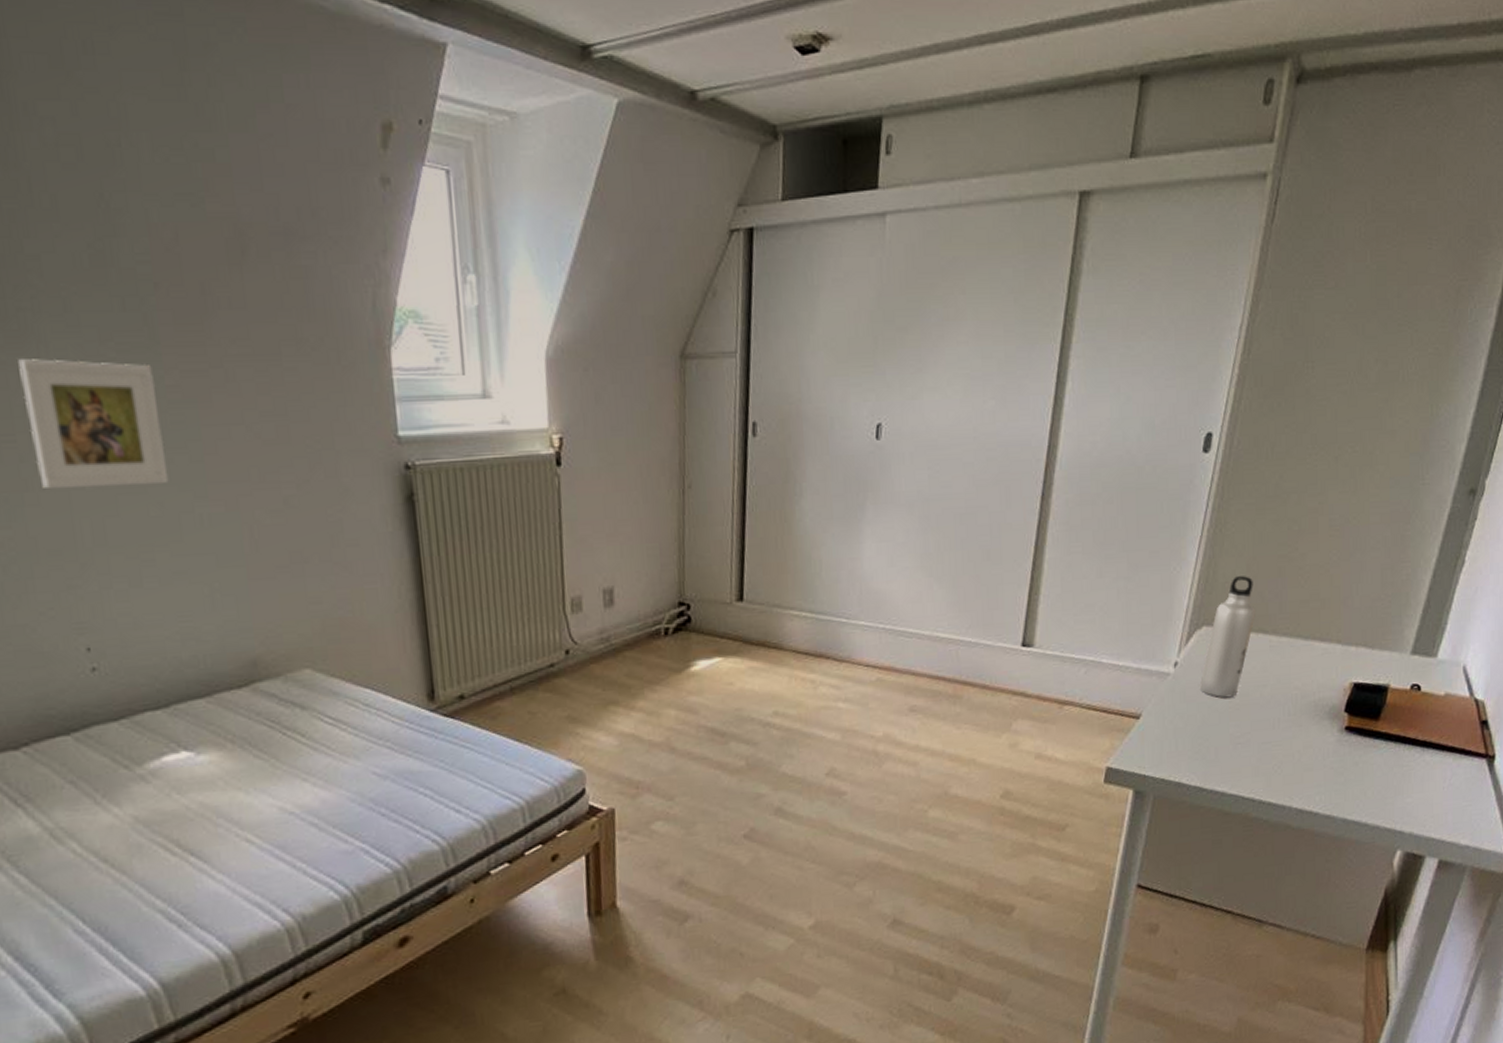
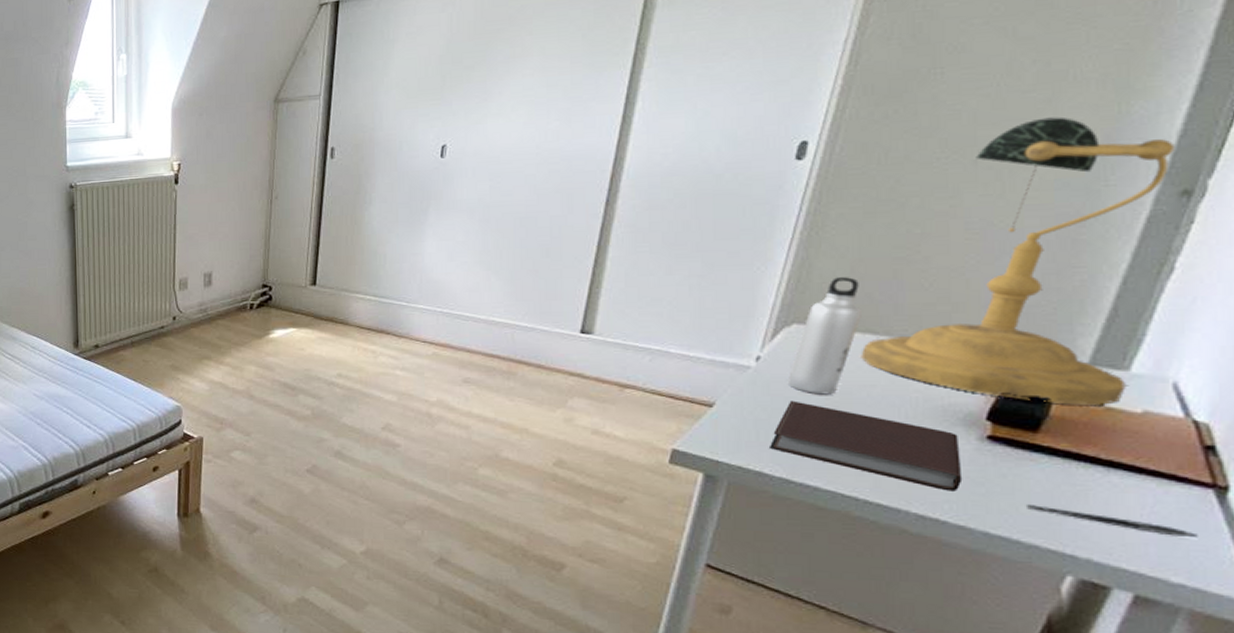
notebook: none [1185,706,1329,784] -> present [768,400,963,491]
desk lamp: none [1255,416,1466,692] -> present [861,116,1174,405]
pen: none [1372,788,1477,804] -> present [1027,505,1198,538]

